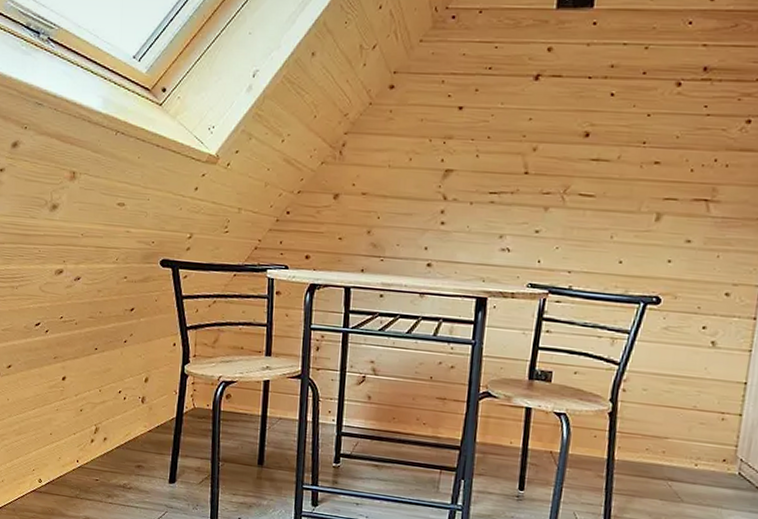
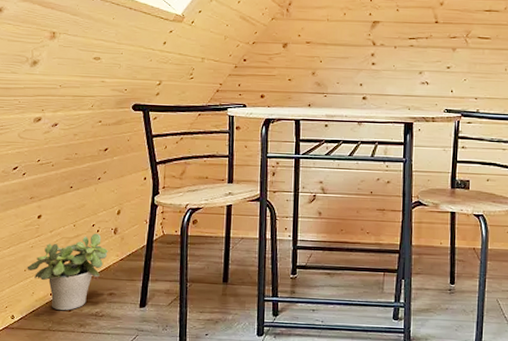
potted plant: none [53,400,135,480] -> present [27,233,108,310]

